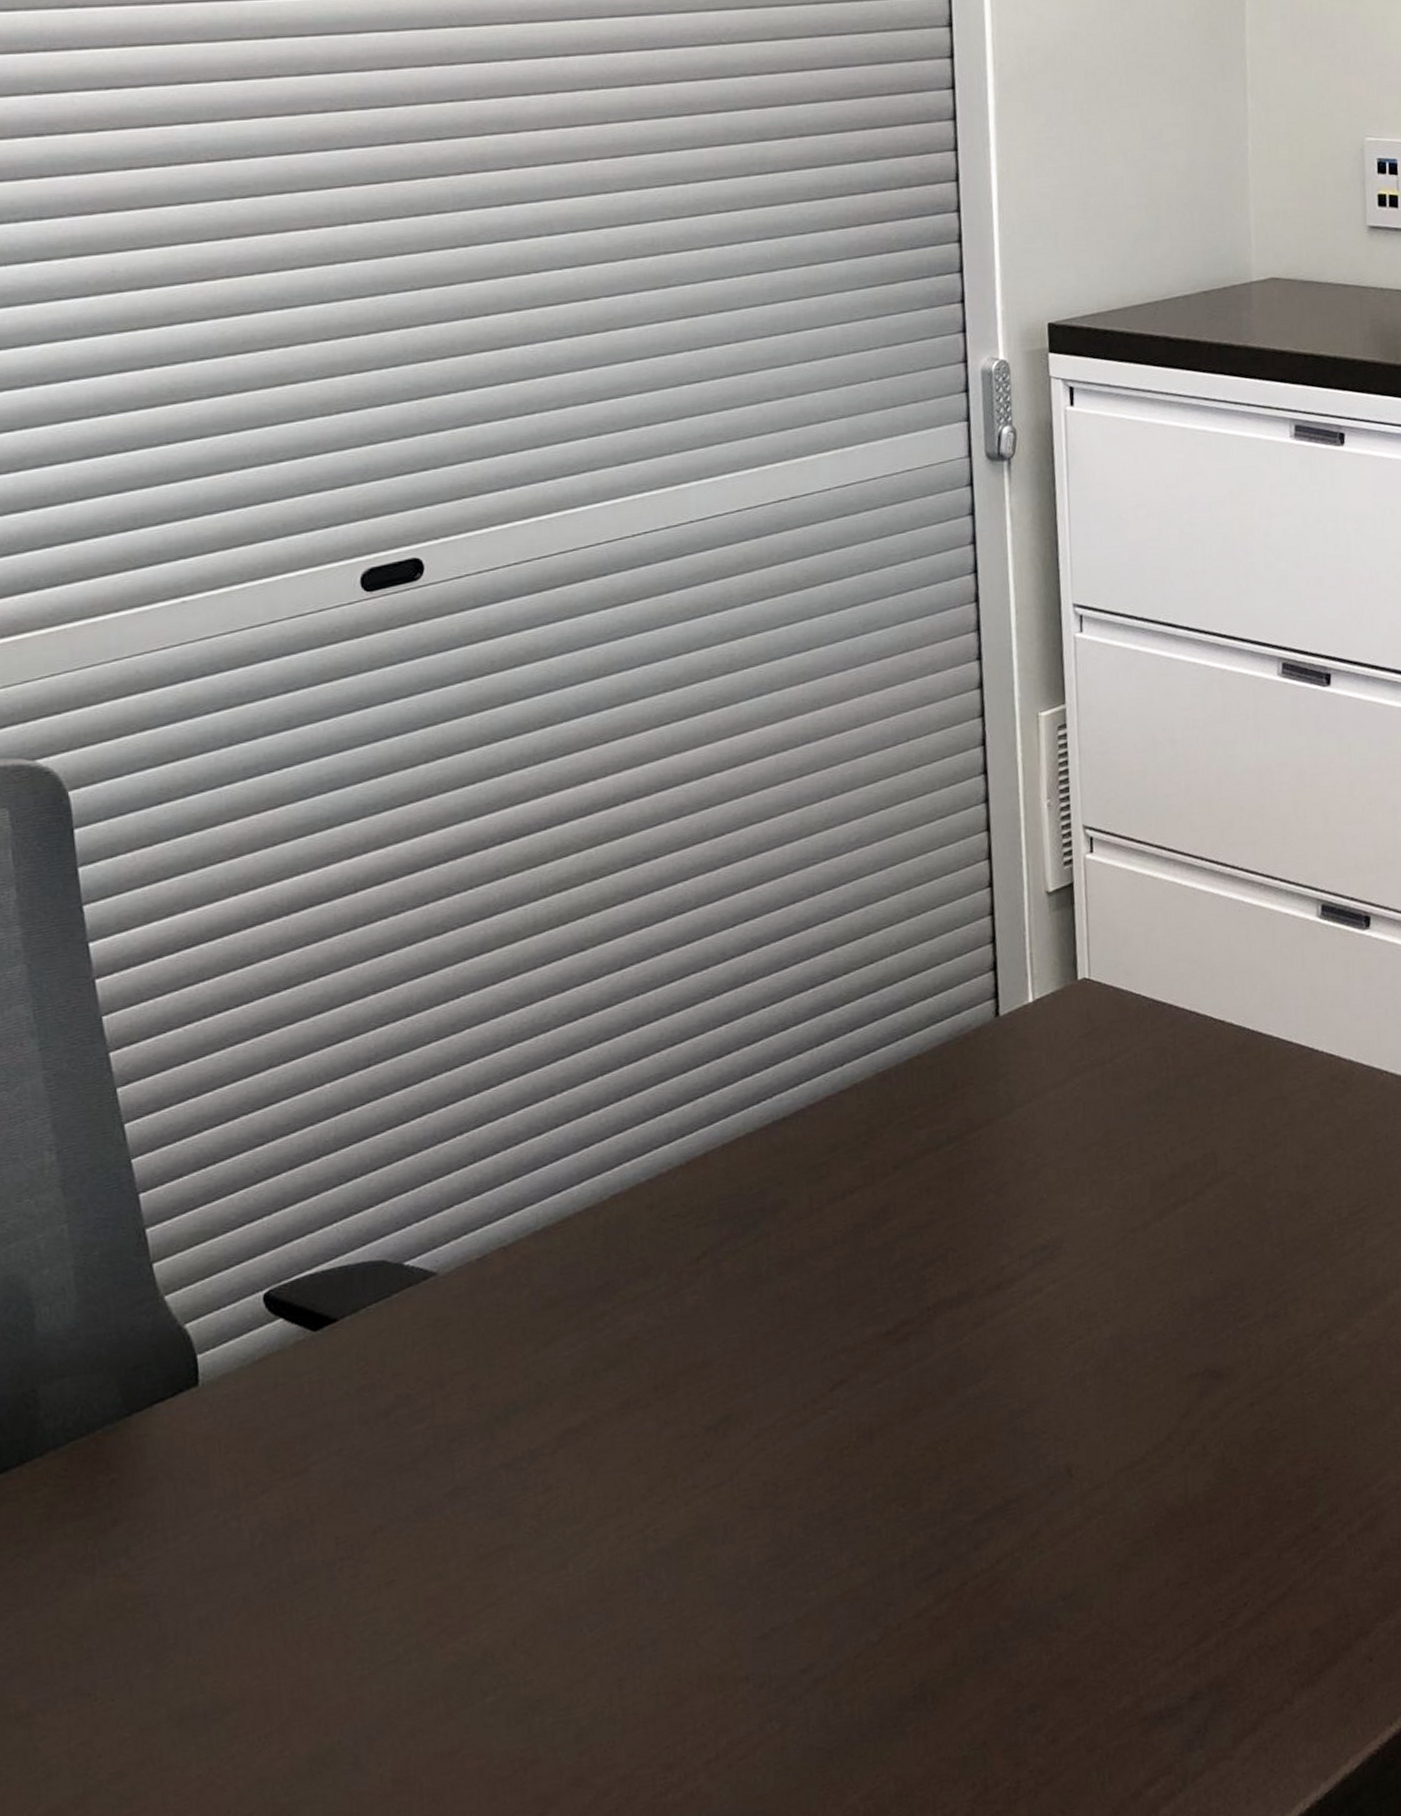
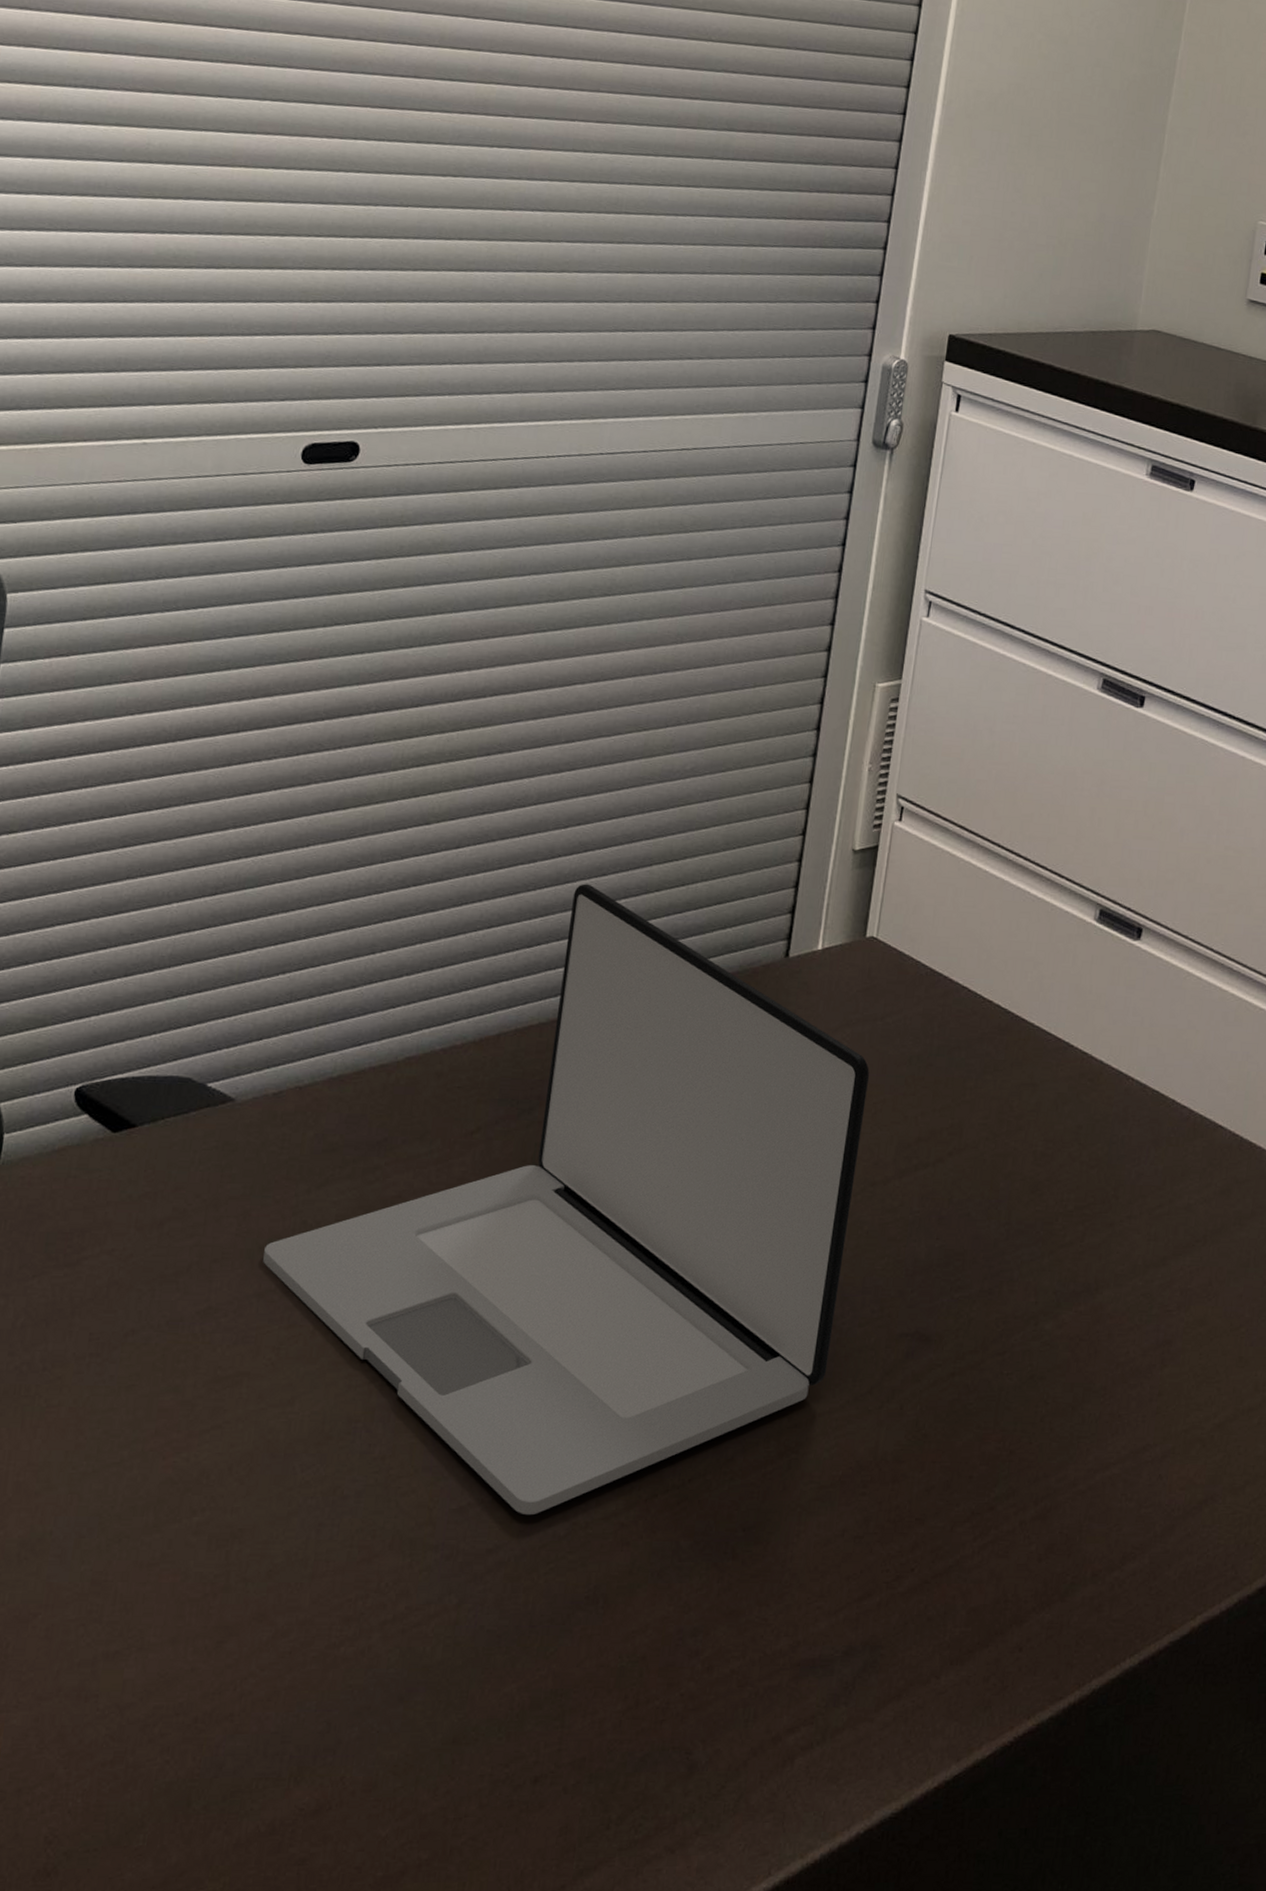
laptop: none [502,980,1120,1629] -> present [263,883,870,1516]

